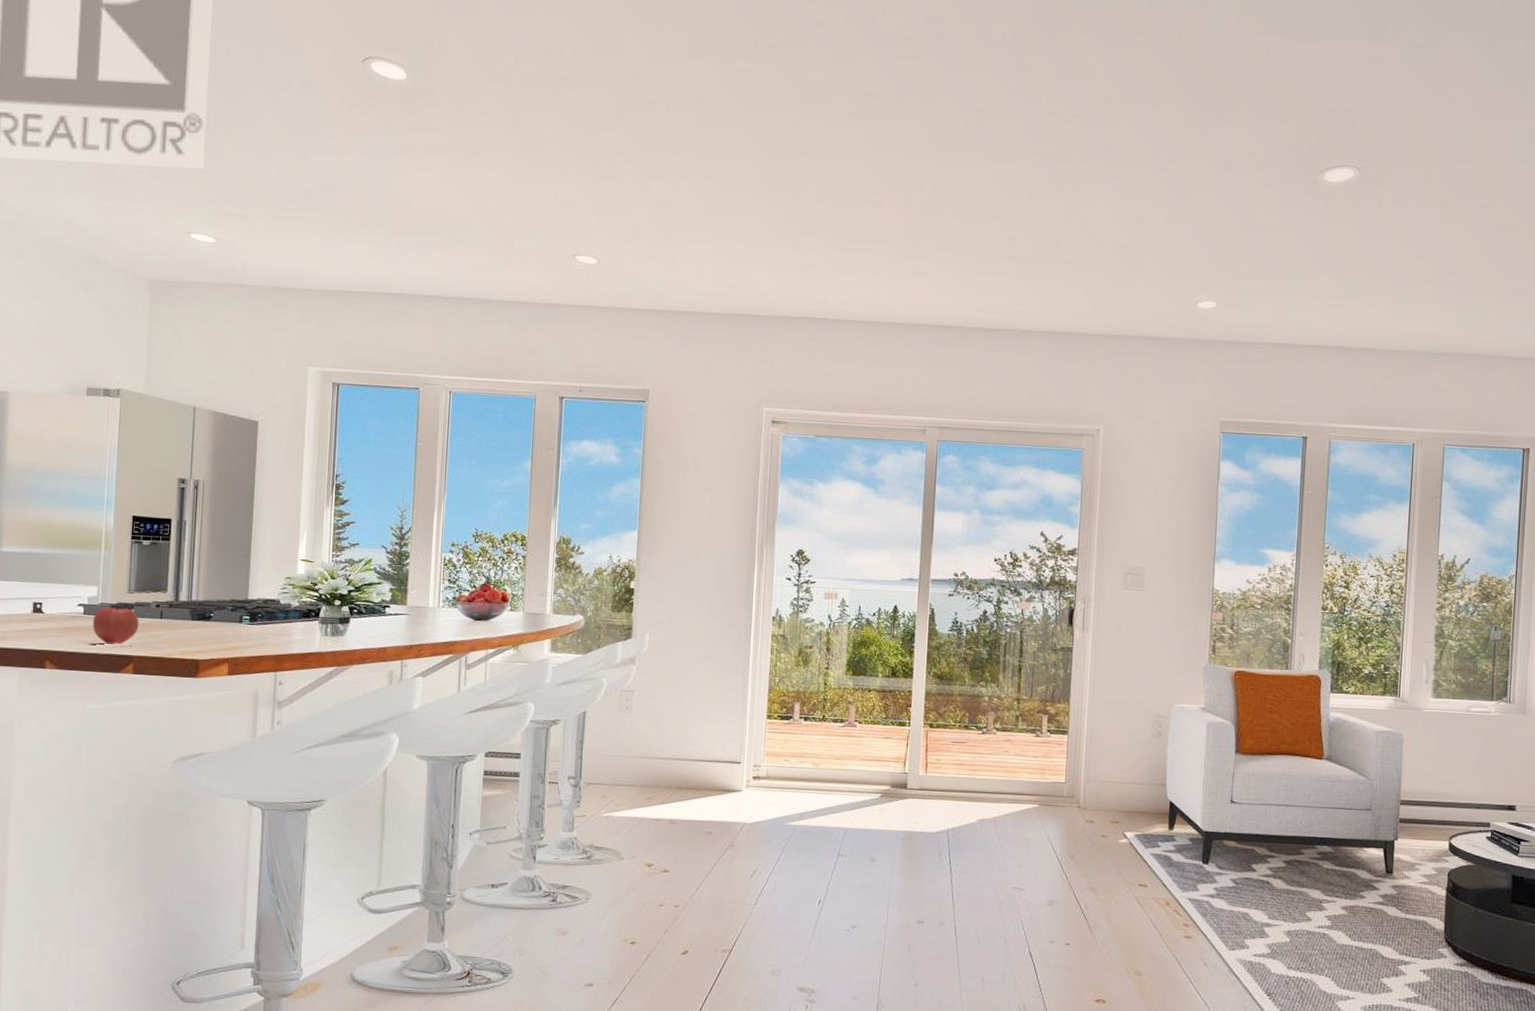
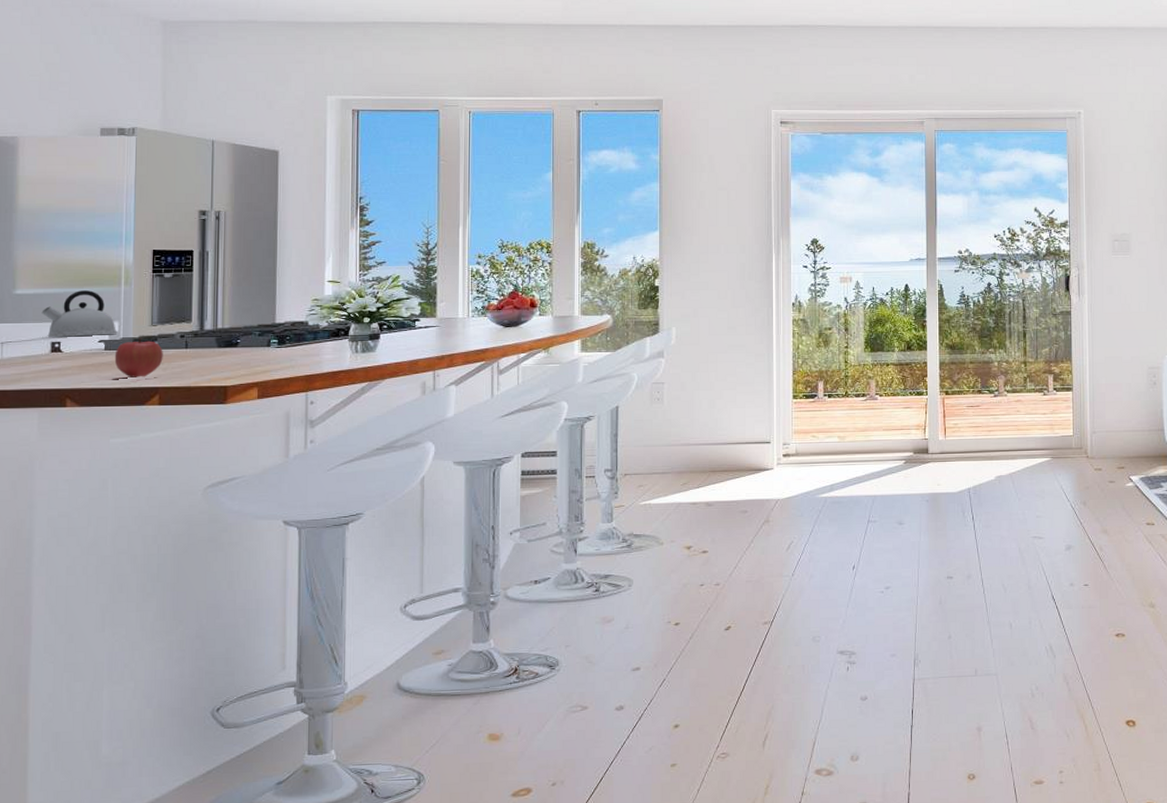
kettle: none [25,552,96,599] -> present [41,290,118,337]

